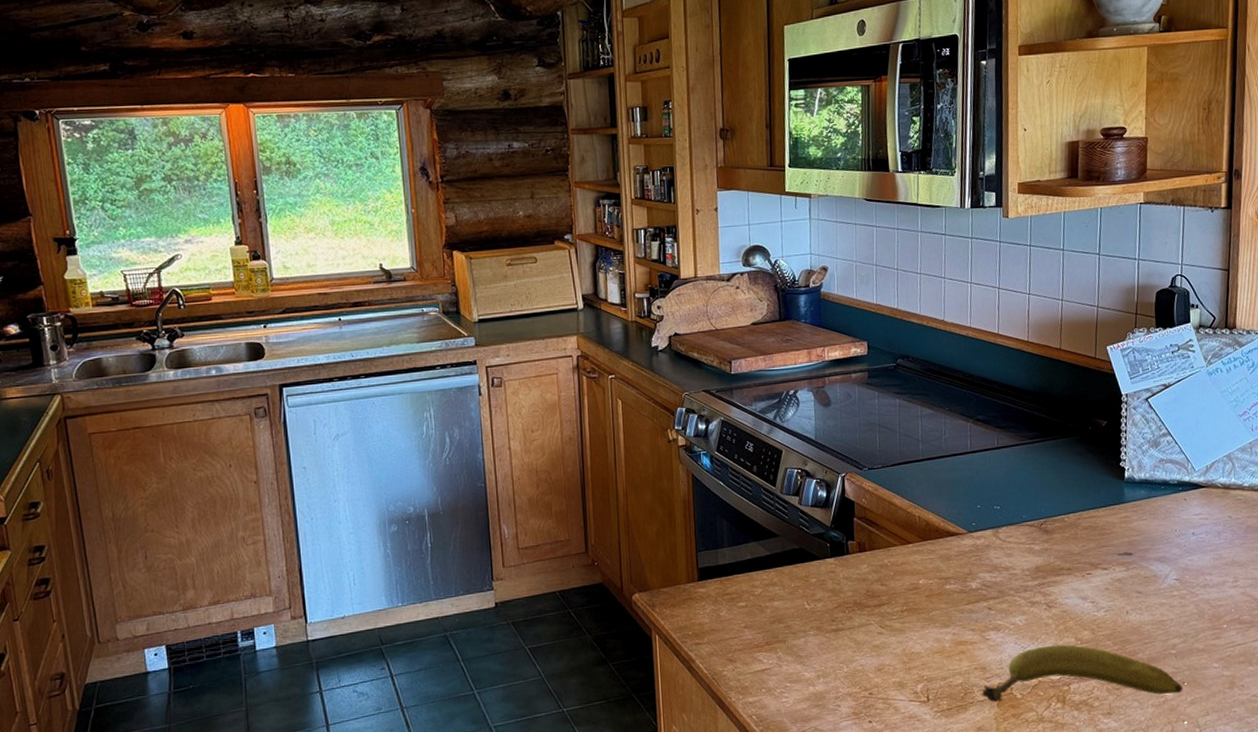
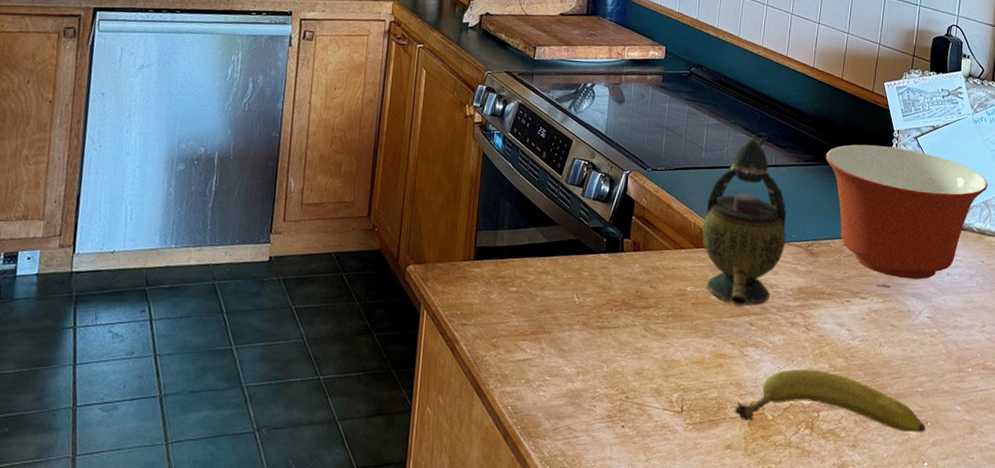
teapot: none [928,419,1017,593] -> present [702,136,787,306]
mixing bowl: none [1050,412,1229,544] -> present [826,144,988,280]

